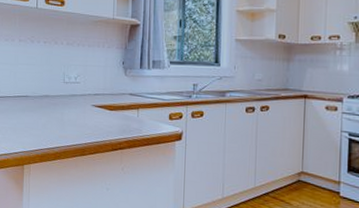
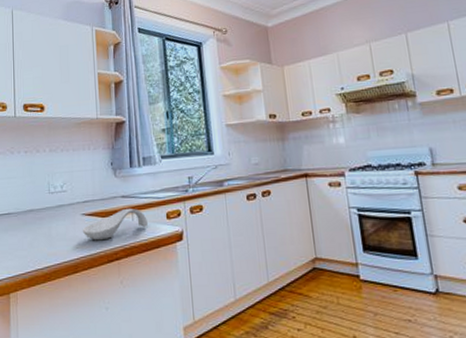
spoon rest: none [91,105,151,131] -> present [82,208,148,241]

